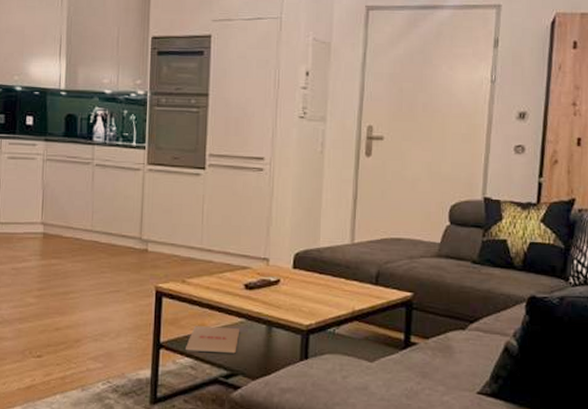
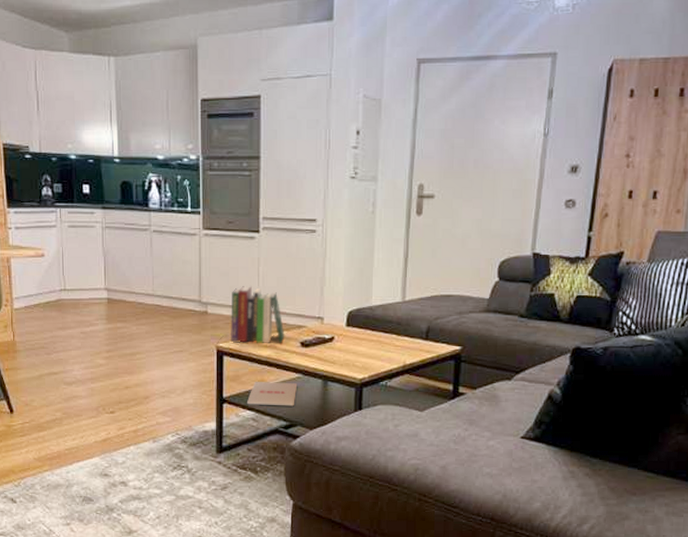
books: none [170,224,228,286] -> present [230,286,285,344]

